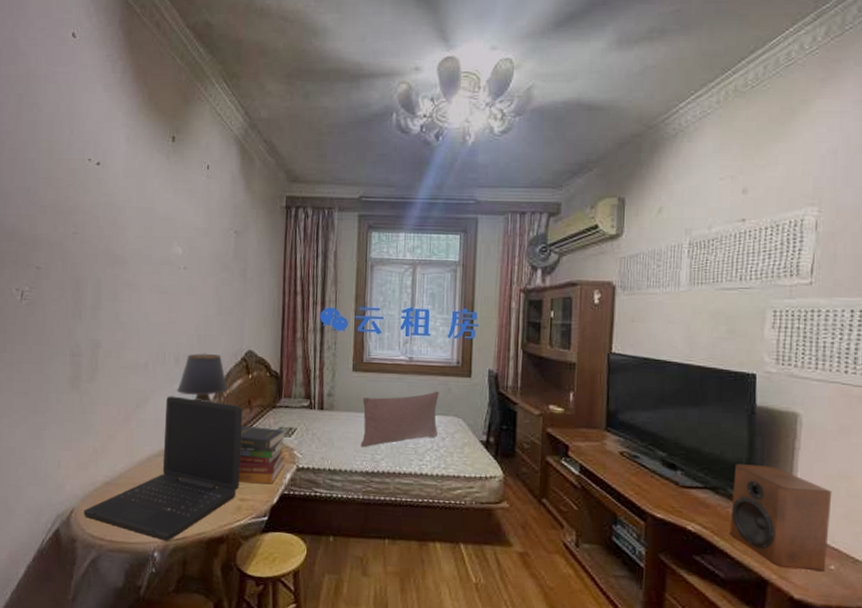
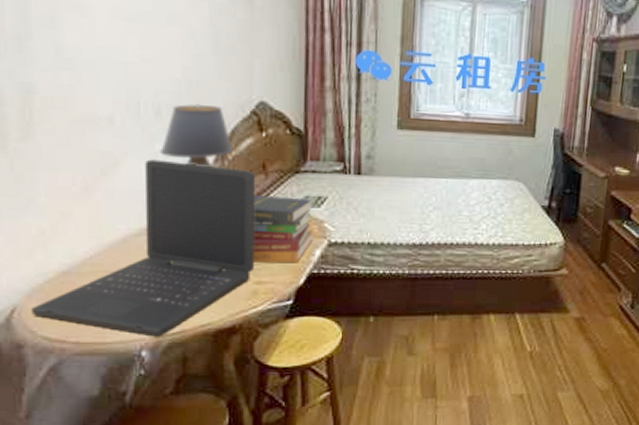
pillow: present [360,391,439,448] -> none [406,152,499,217]

